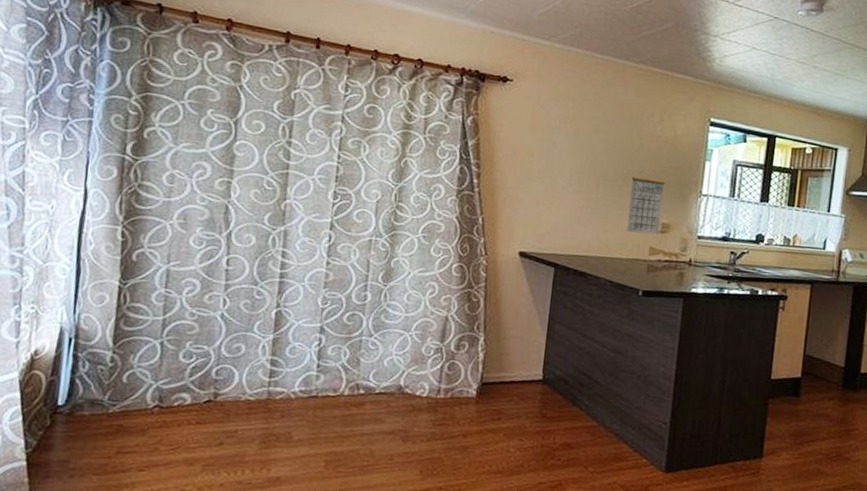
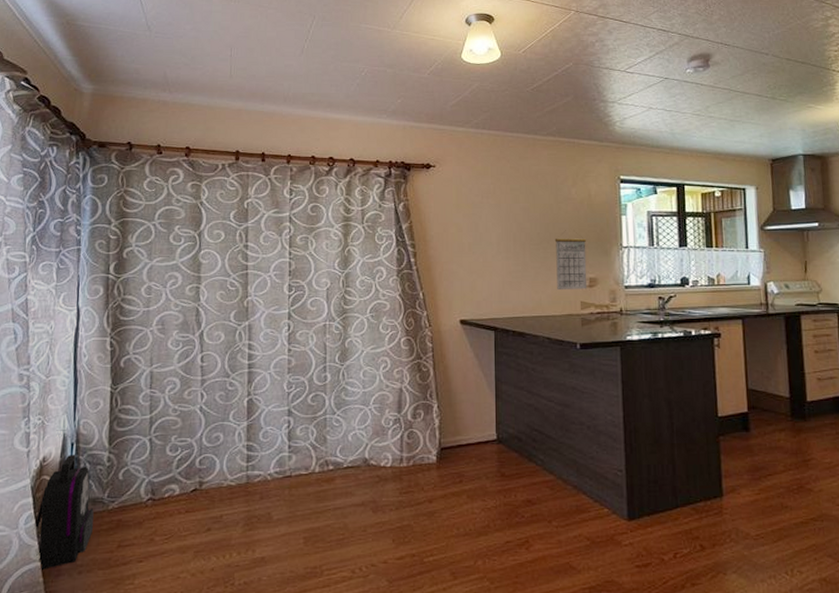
backpack: none [20,350,92,470] -> present [33,454,94,570]

